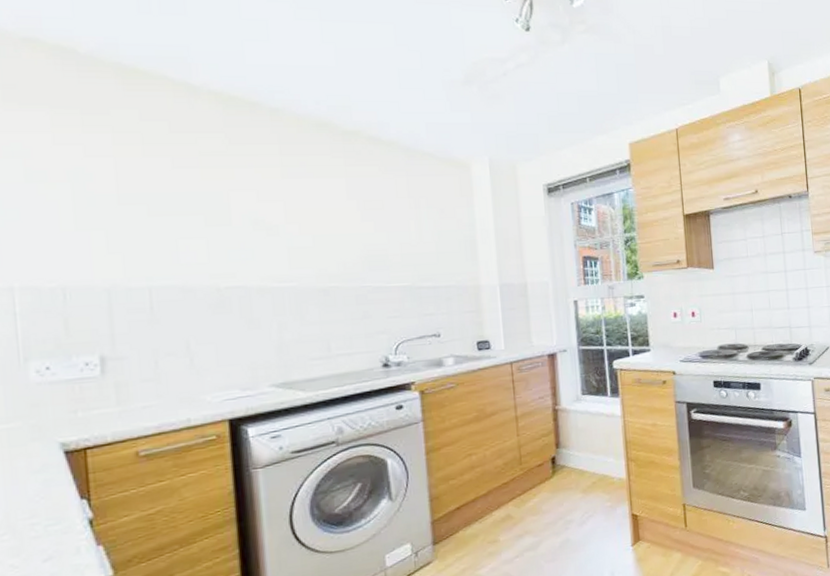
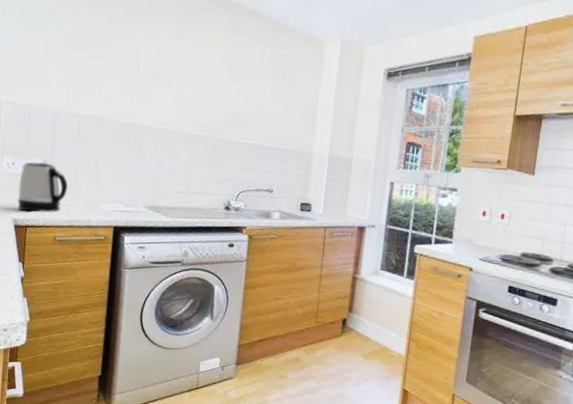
kettle: none [62,358,146,429] -> present [17,161,67,213]

